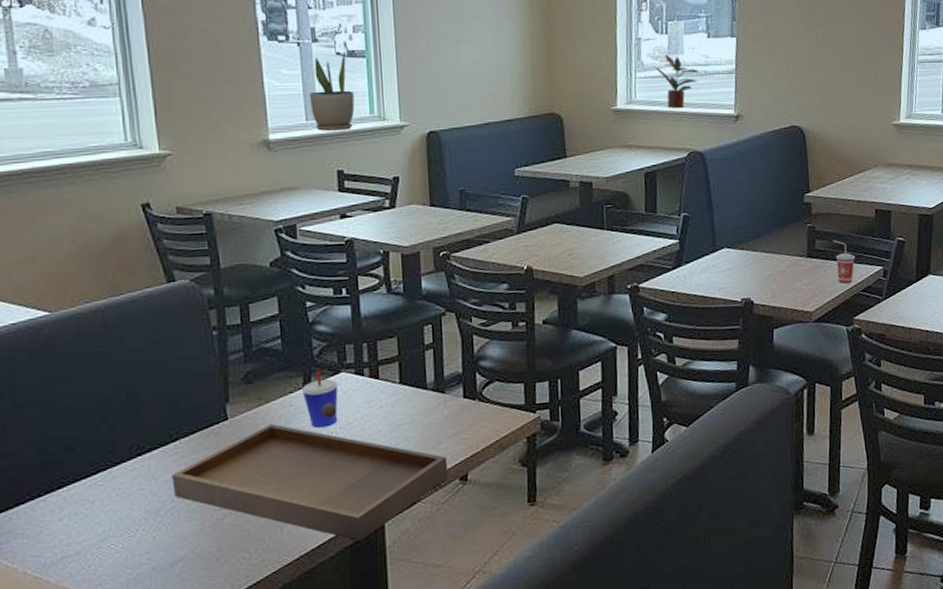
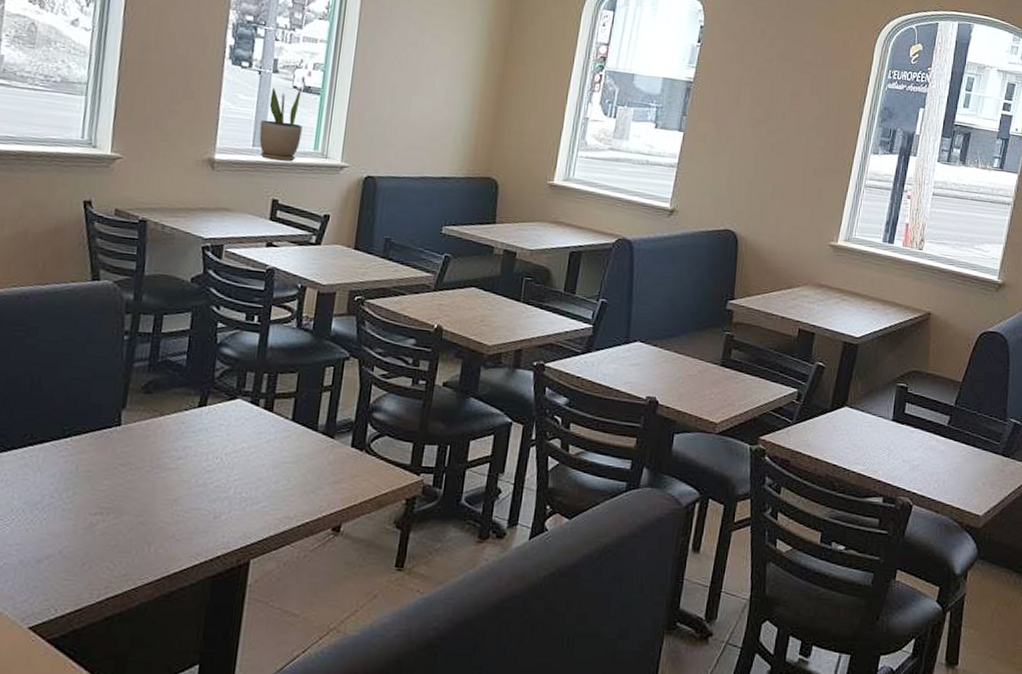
tray: present [172,402,449,542] -> none [55,427,324,574]
beverage cup: present [302,370,338,429] -> none [196,393,232,452]
potted plant: present [656,54,699,109] -> none [598,138,641,194]
beverage cup: present [833,240,856,283] -> none [749,353,771,400]

